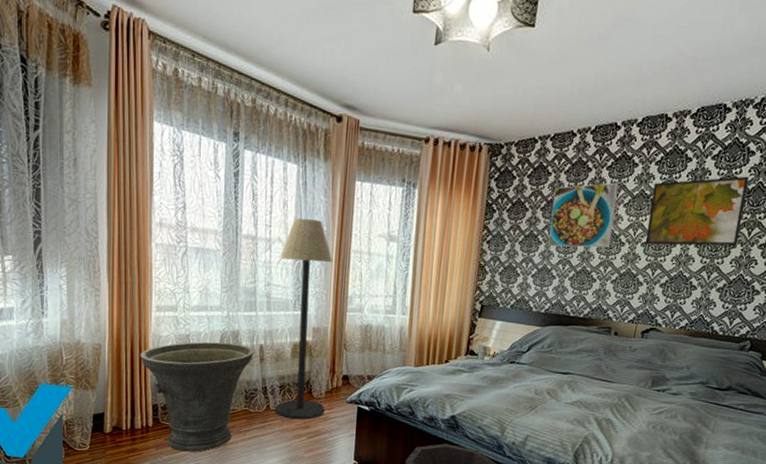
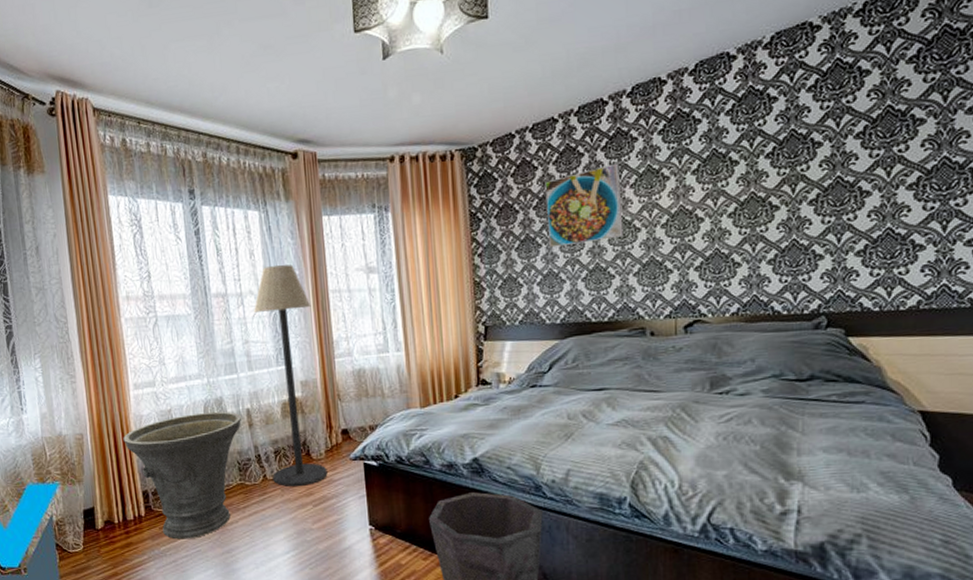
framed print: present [645,176,750,246] -> none [661,126,781,225]

